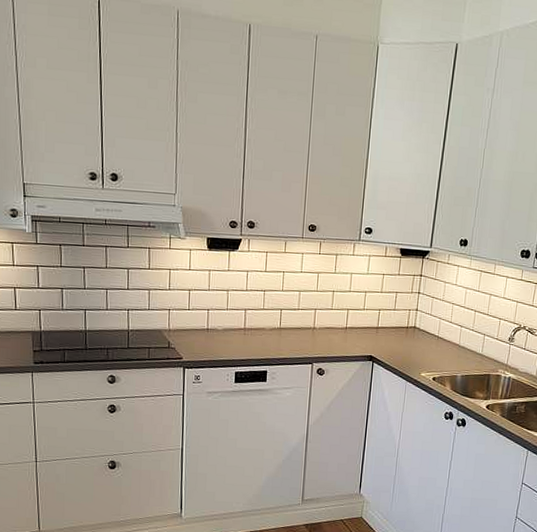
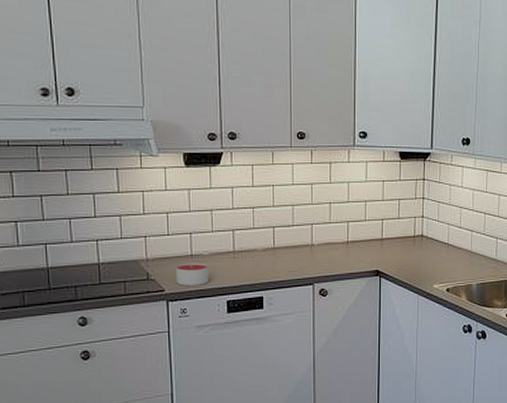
candle: none [192,335,221,357] -> present [175,263,209,286]

